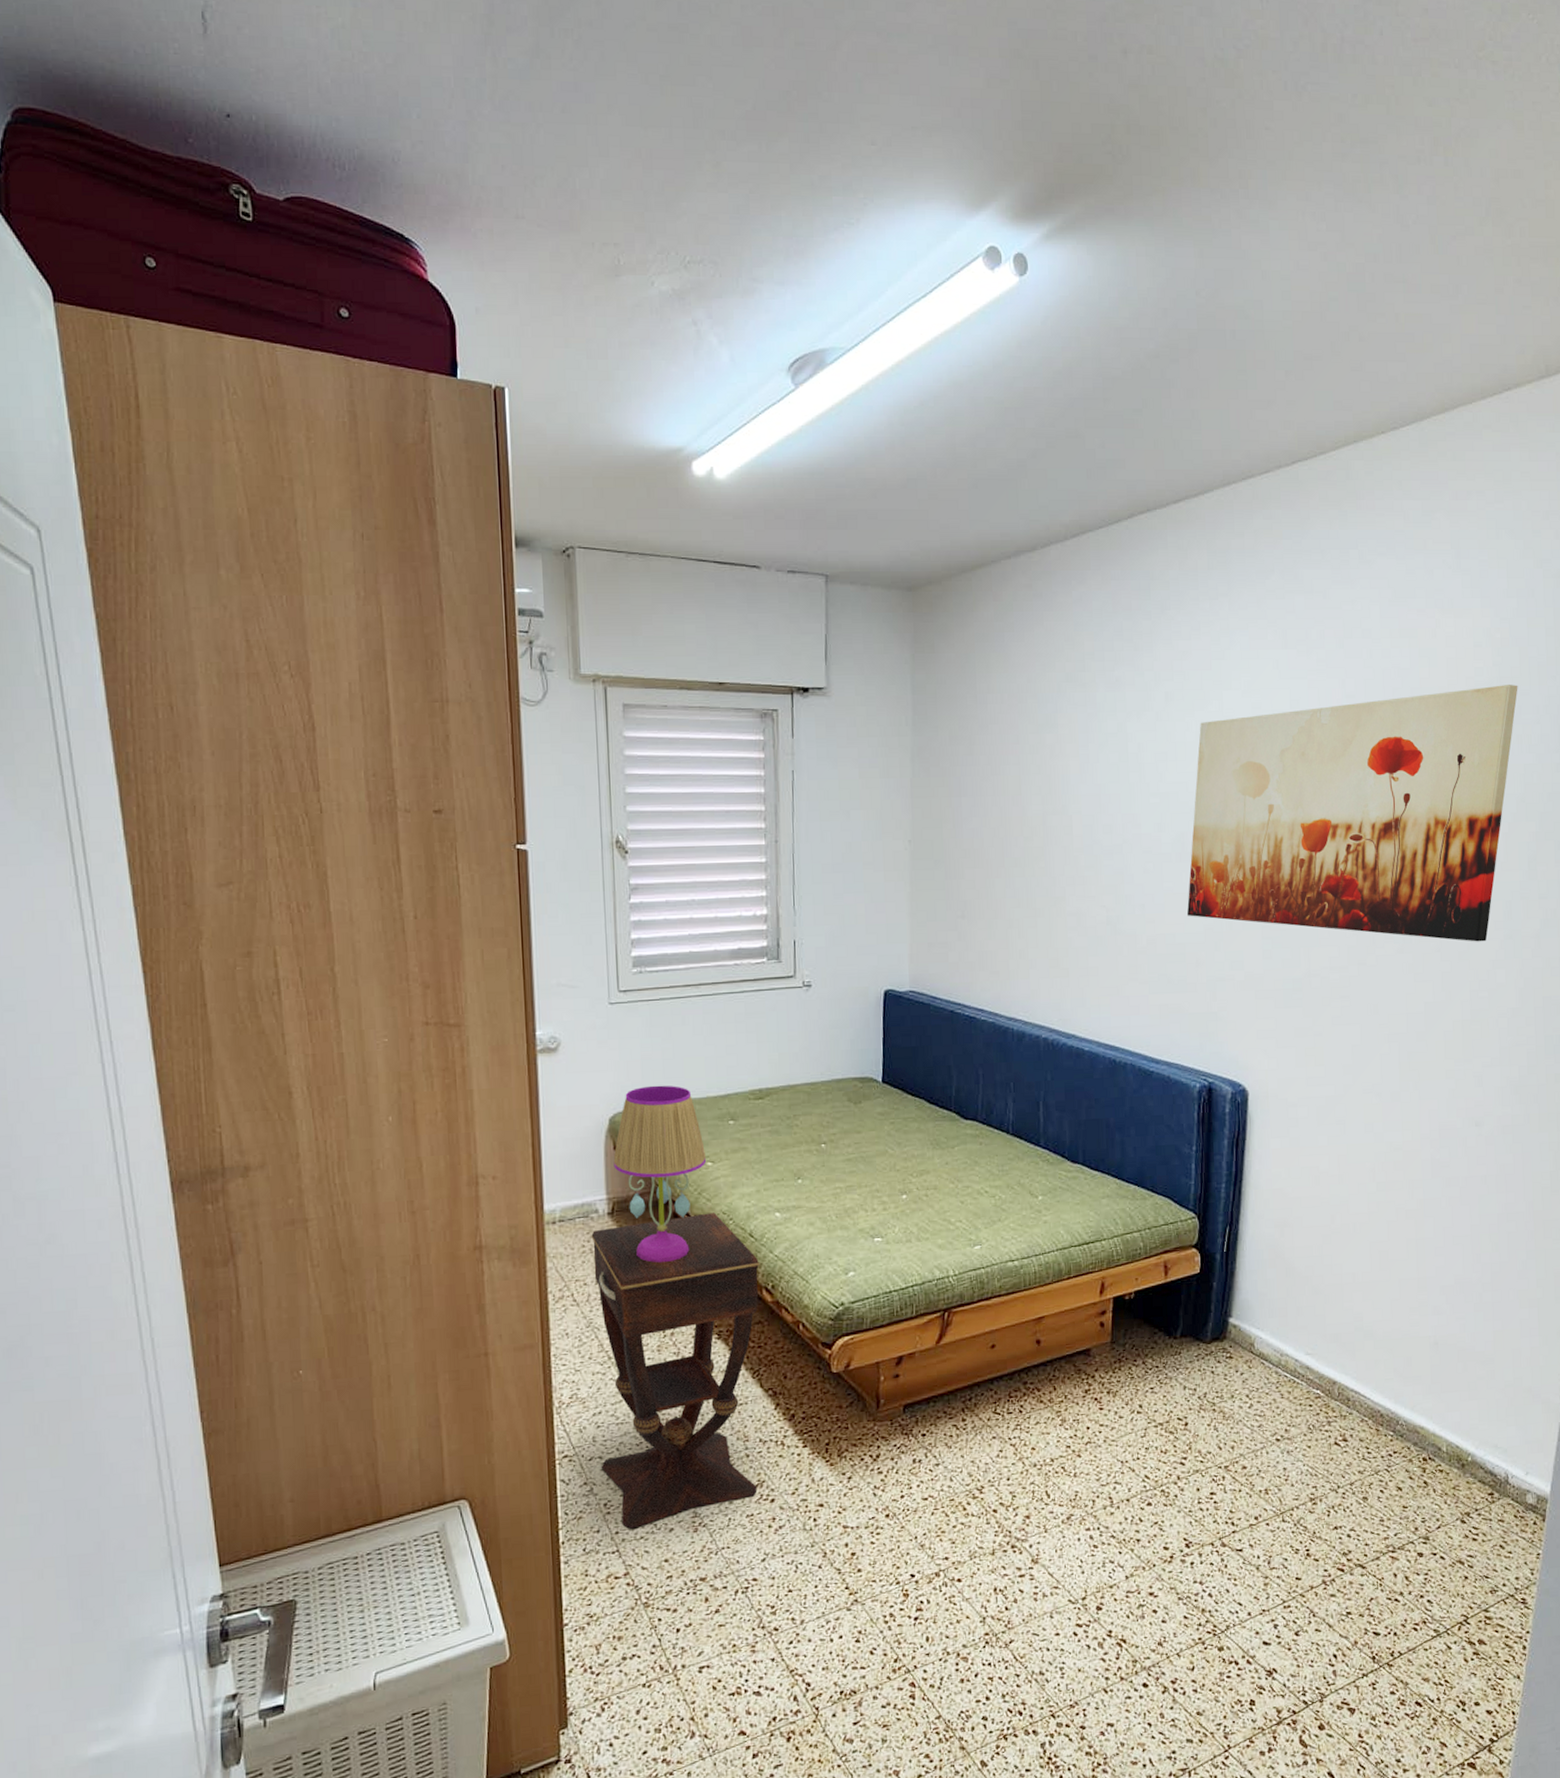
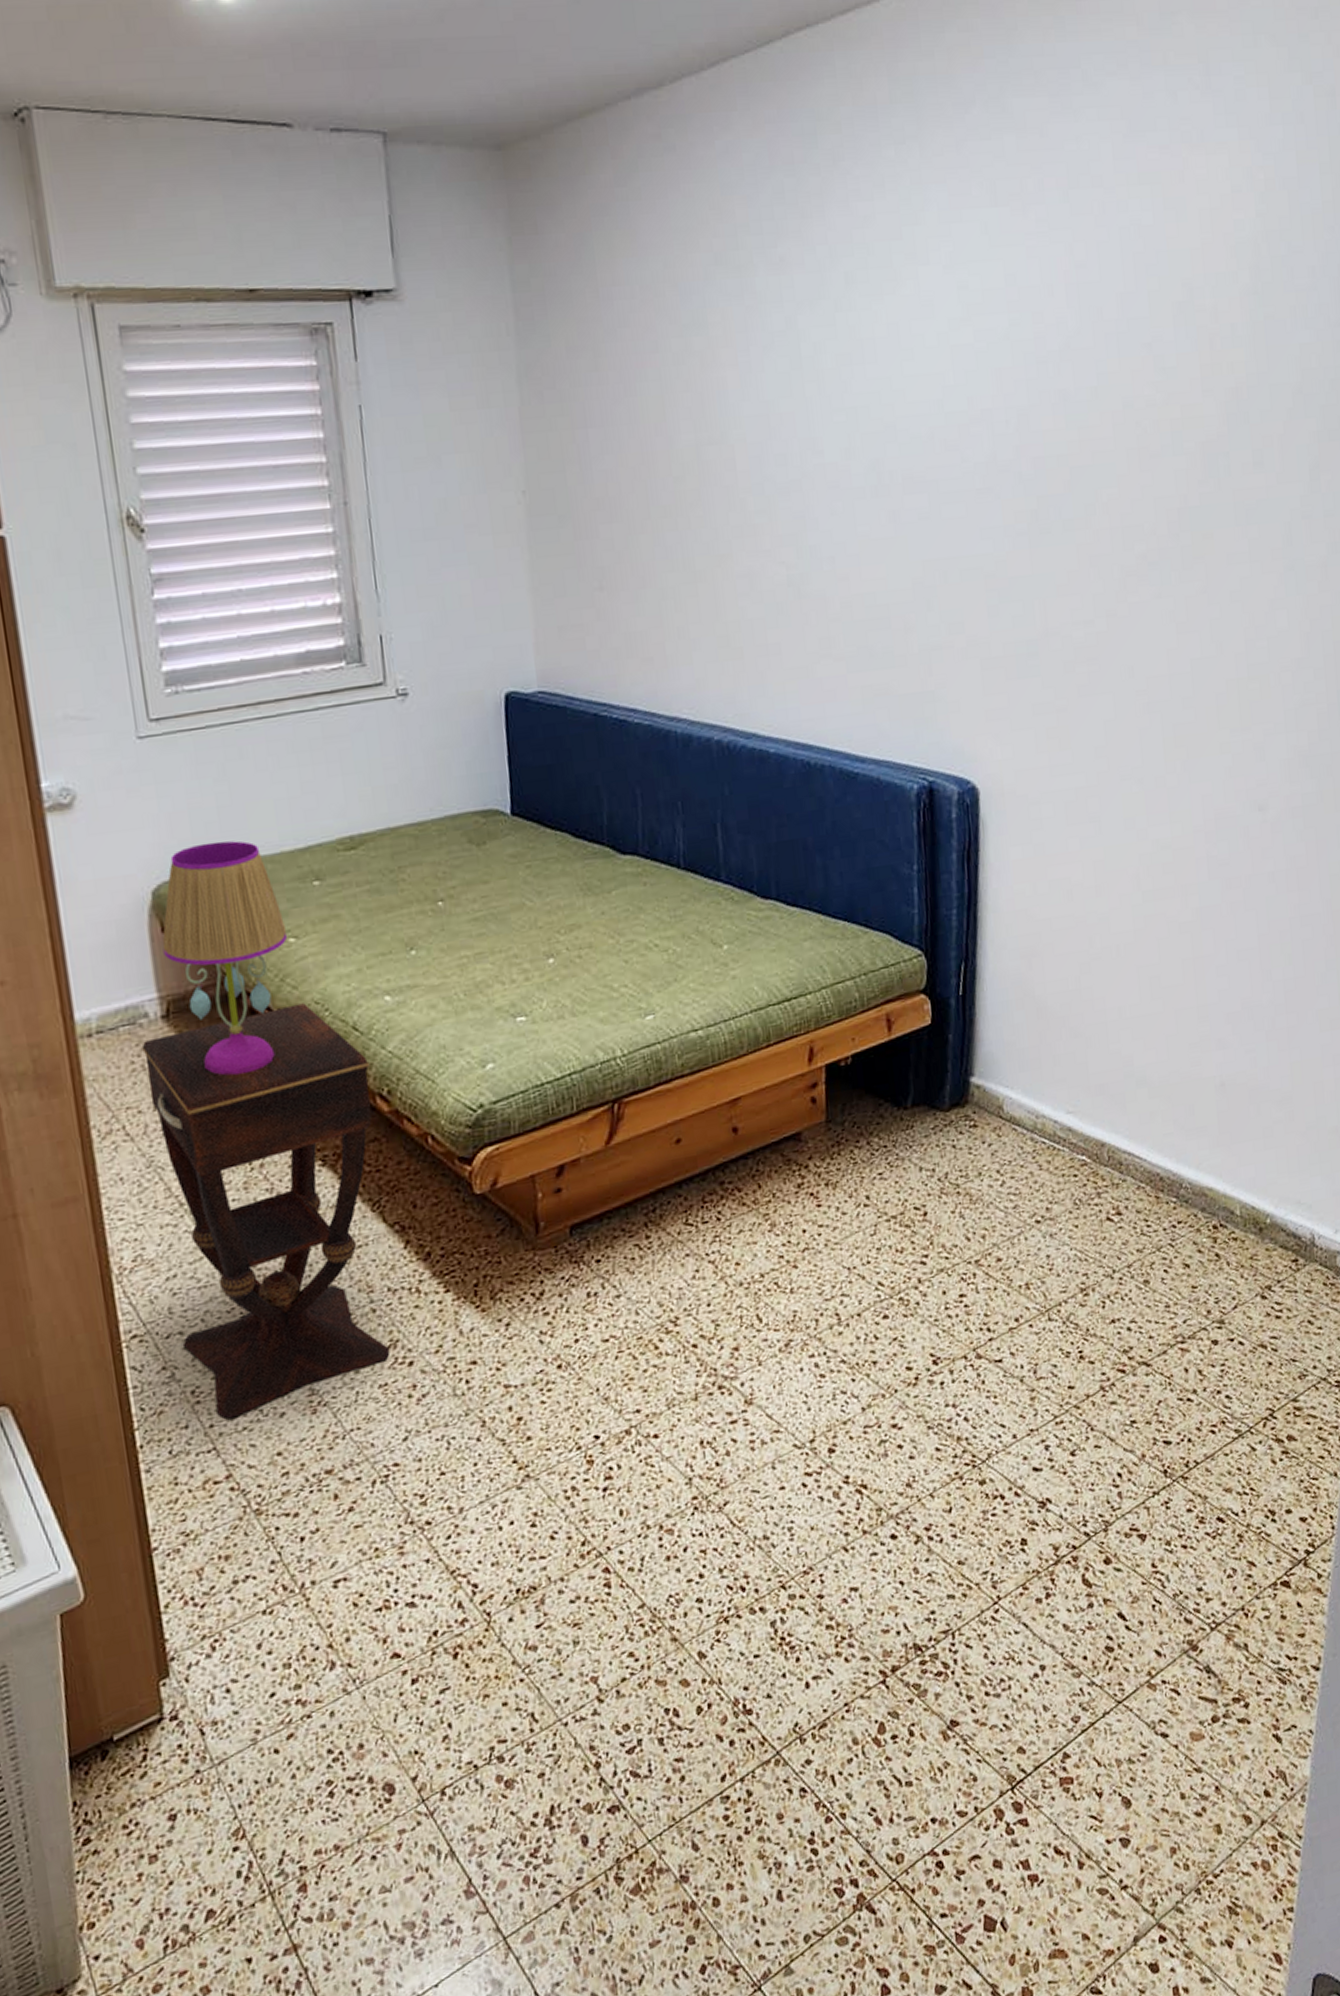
wall art: present [1186,685,1518,942] -> none [888,240,1289,578]

